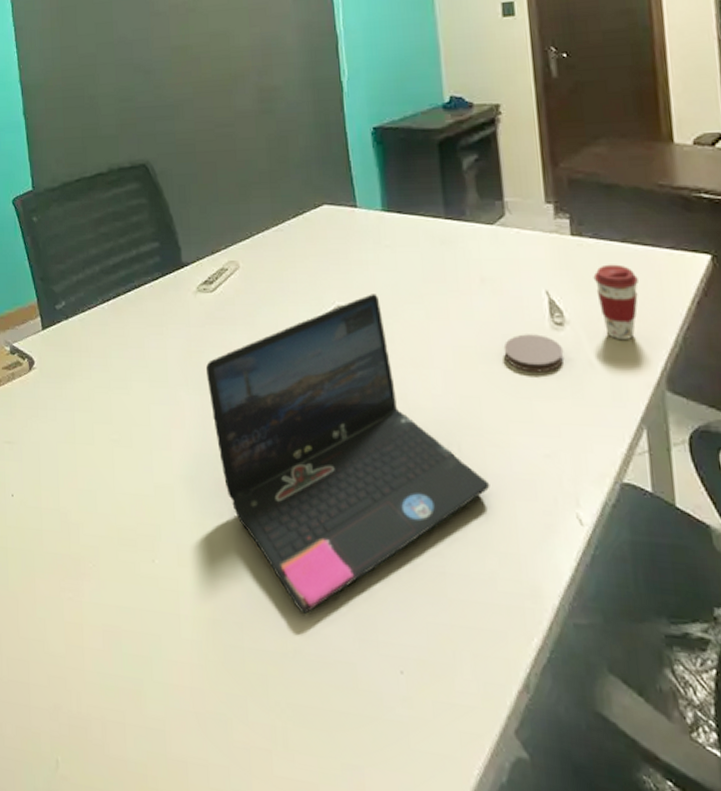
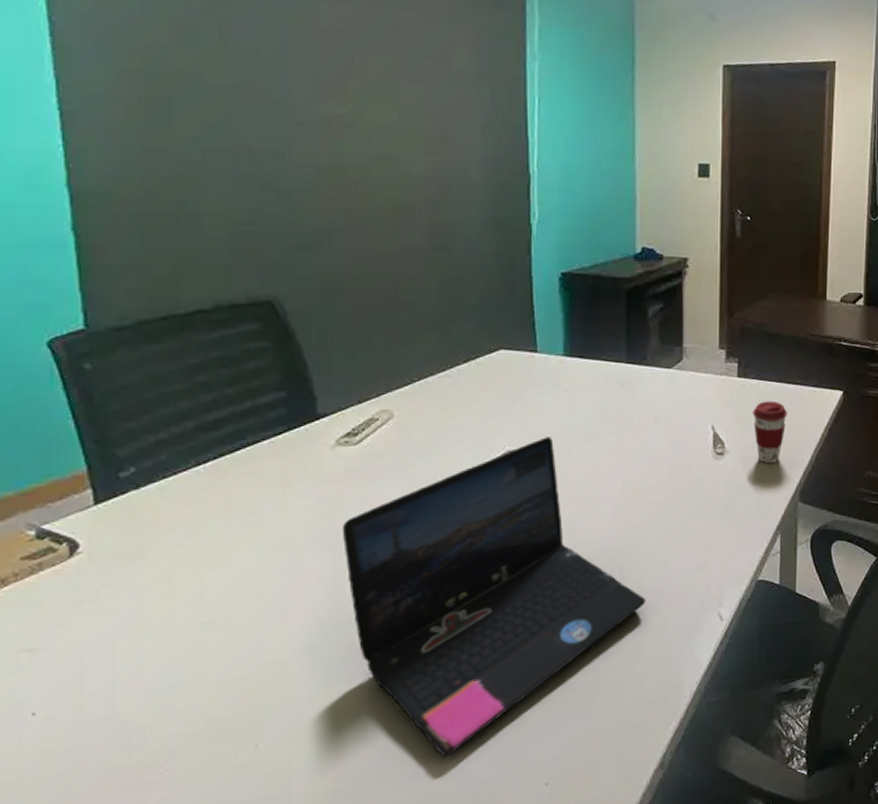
coaster: present [503,334,565,373] -> none [670,464,722,498]

